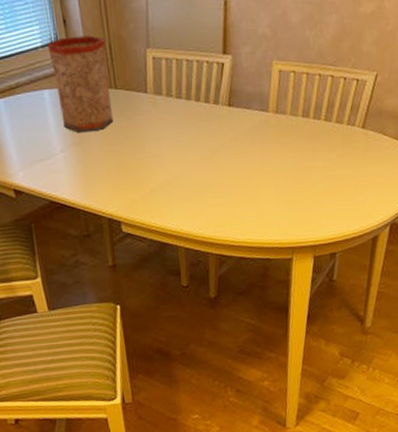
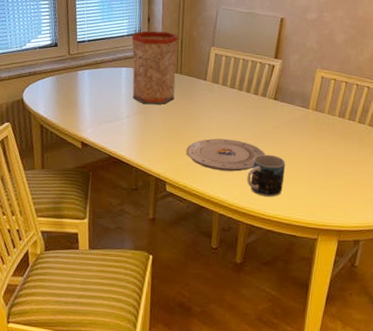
plate: none [137,160,227,200] -> present [186,138,265,172]
mug: none [209,172,251,221] -> present [247,154,286,197]

